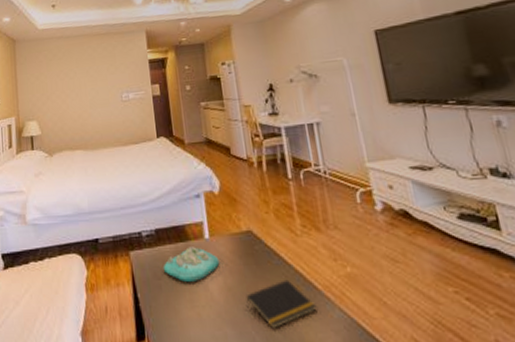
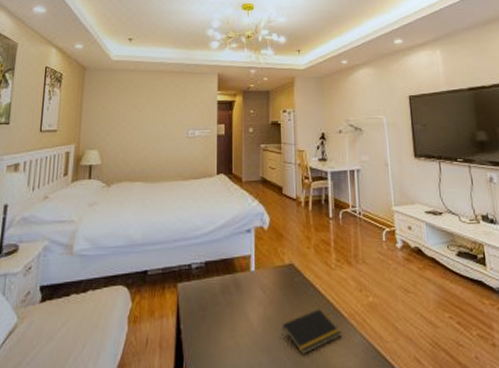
decorative tray: present [163,247,220,282] -> none [208,279,262,312]

